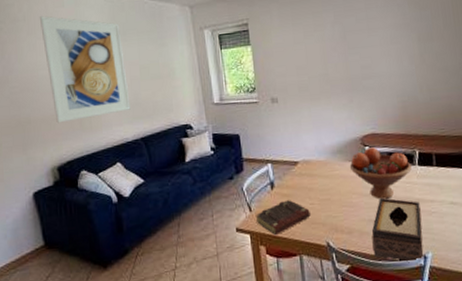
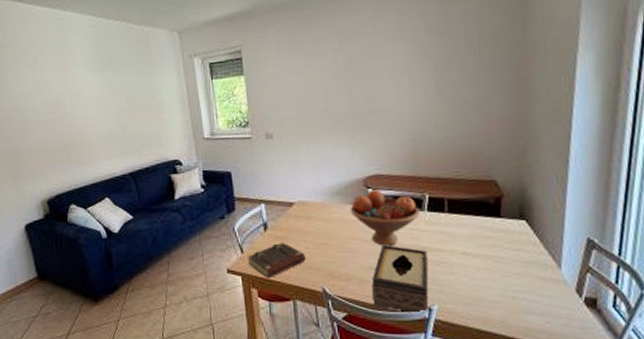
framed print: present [39,16,131,123] -> none [23,43,118,156]

